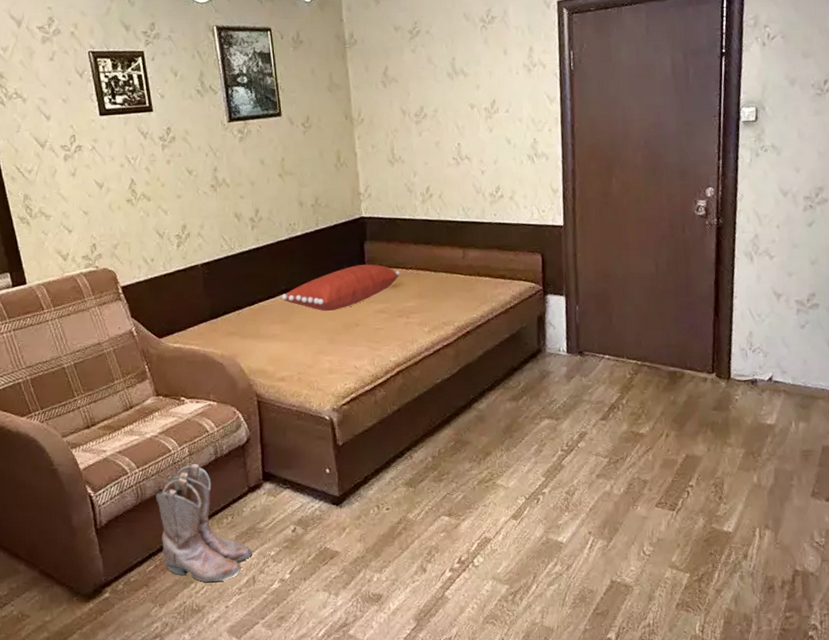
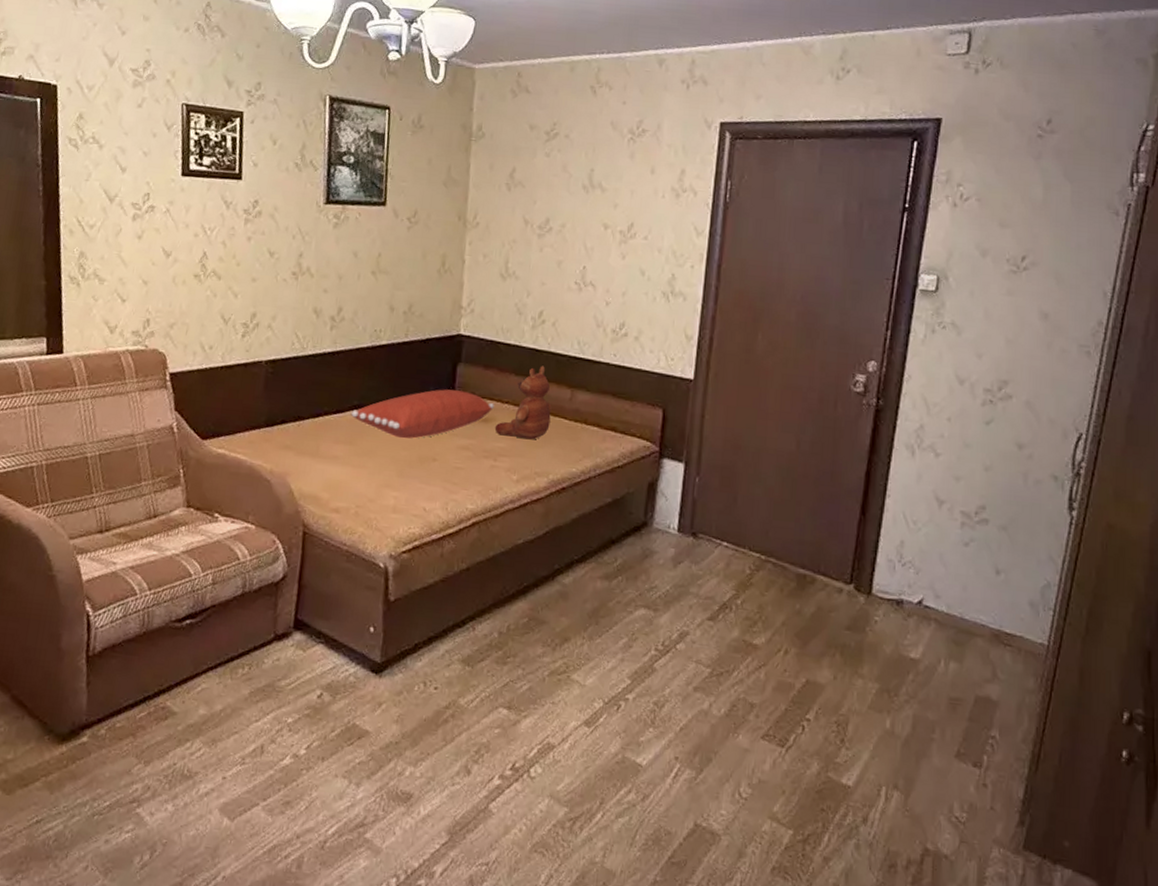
boots: present [155,463,252,582] -> none [159,594,266,745]
teddy bear: none [403,233,449,297] -> present [494,365,552,440]

